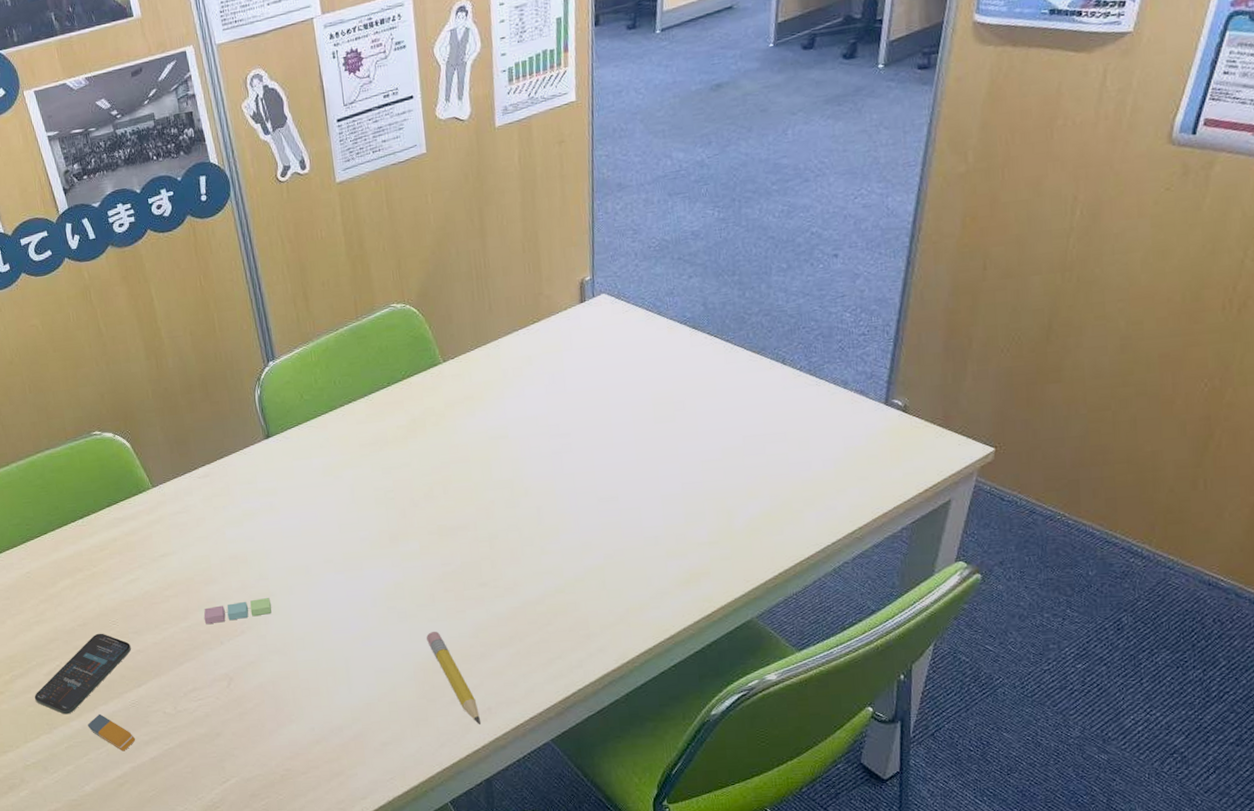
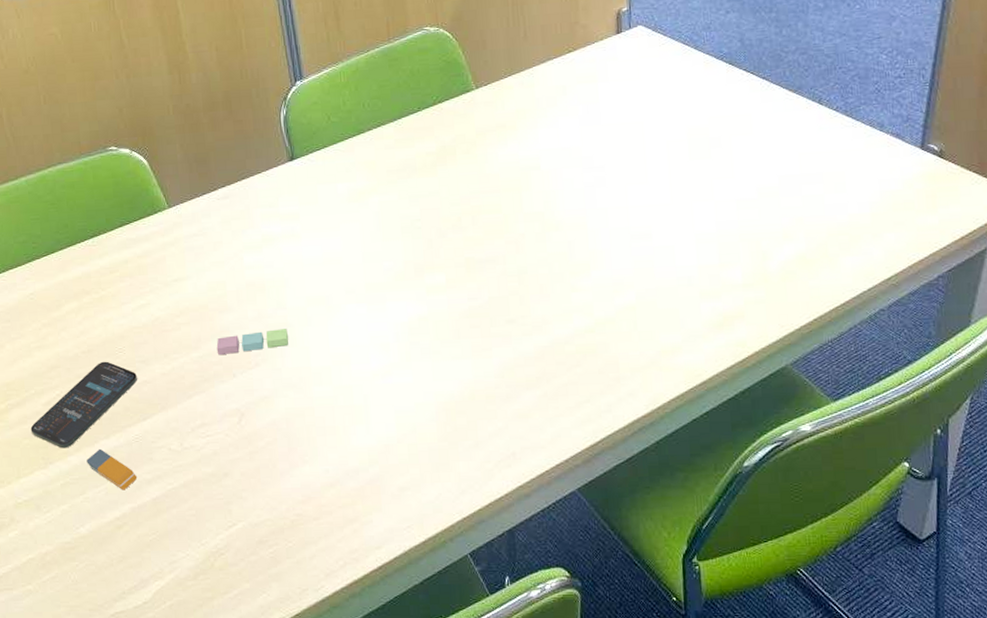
pencil: present [427,632,480,725] -> none [450,370,504,471]

